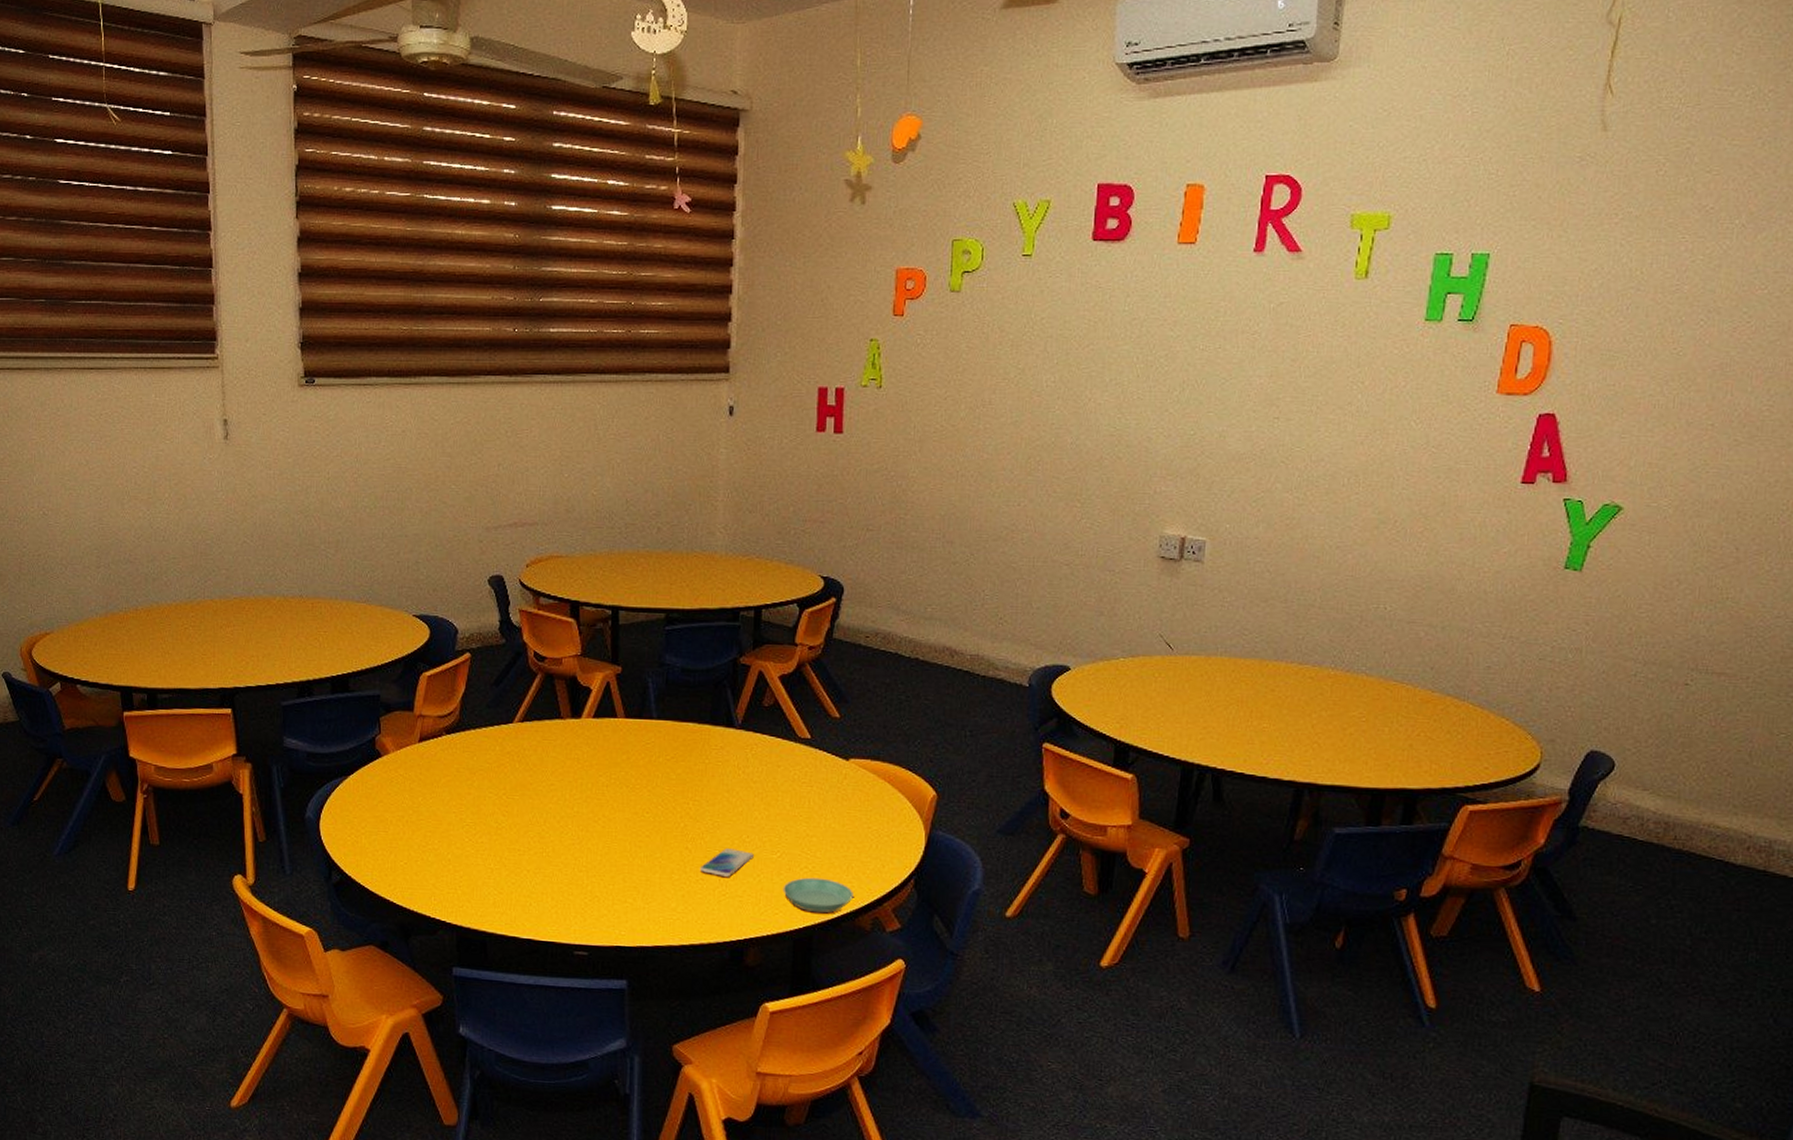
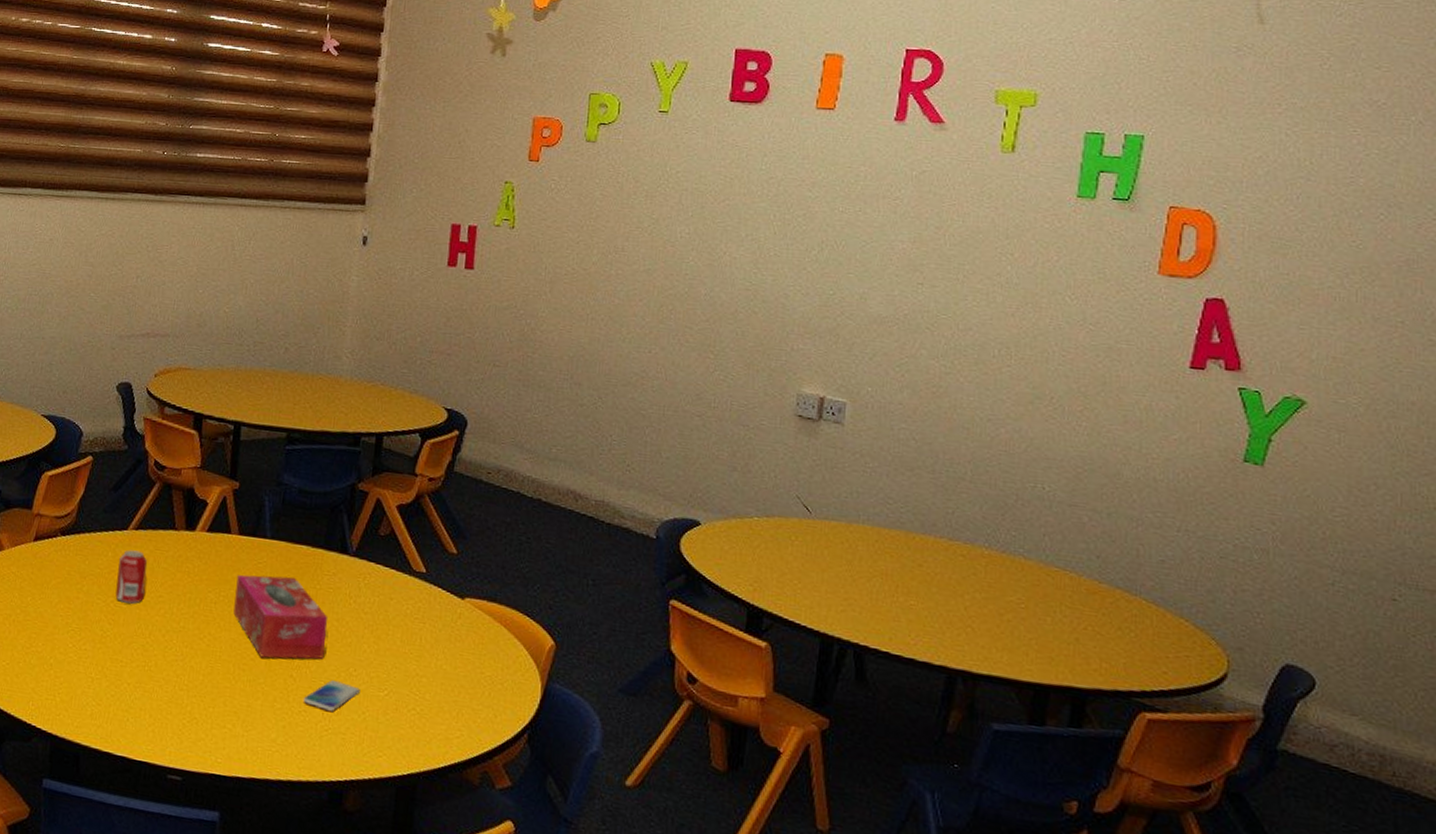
beverage can: none [507,742,537,794] -> present [115,550,148,604]
tissue box: none [626,754,719,834] -> present [233,574,329,659]
saucer: present [783,877,853,914] -> none [388,720,463,762]

